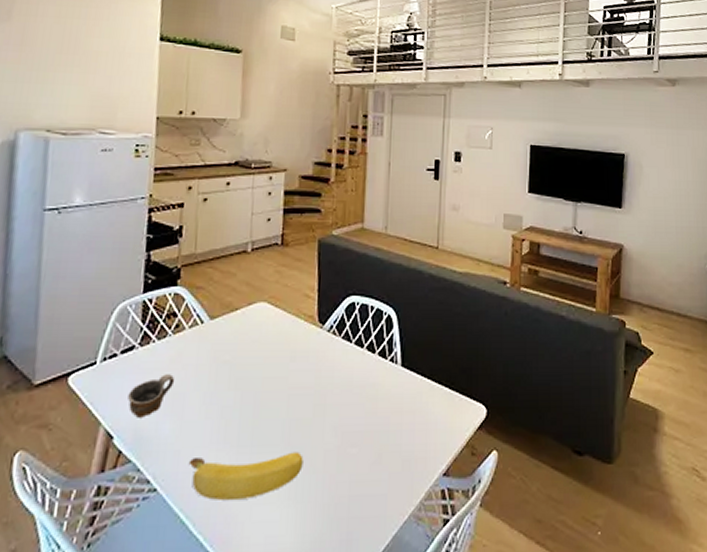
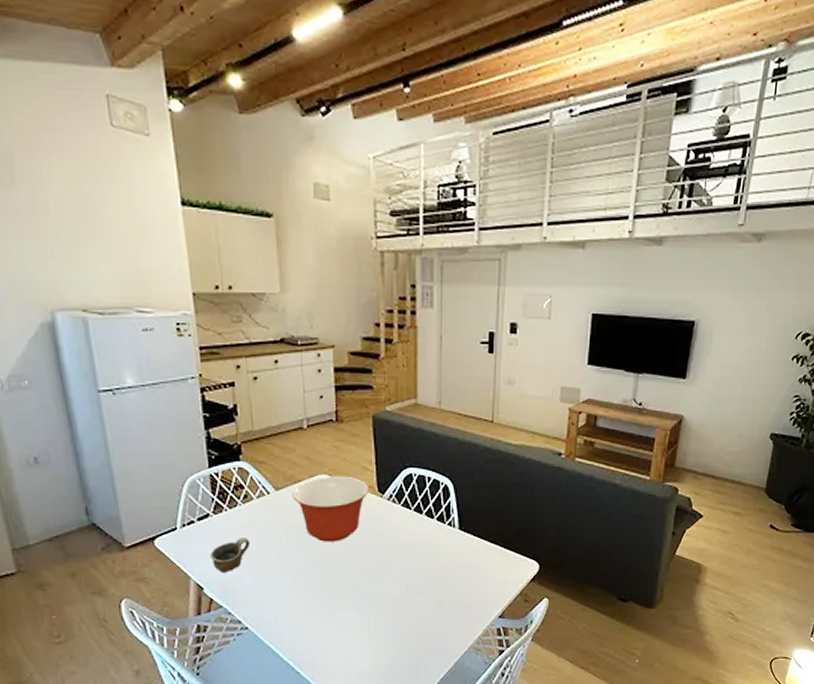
banana: present [188,452,303,500] -> none [272,599,373,636]
mixing bowl: none [227,304,310,380] -> present [292,476,370,542]

